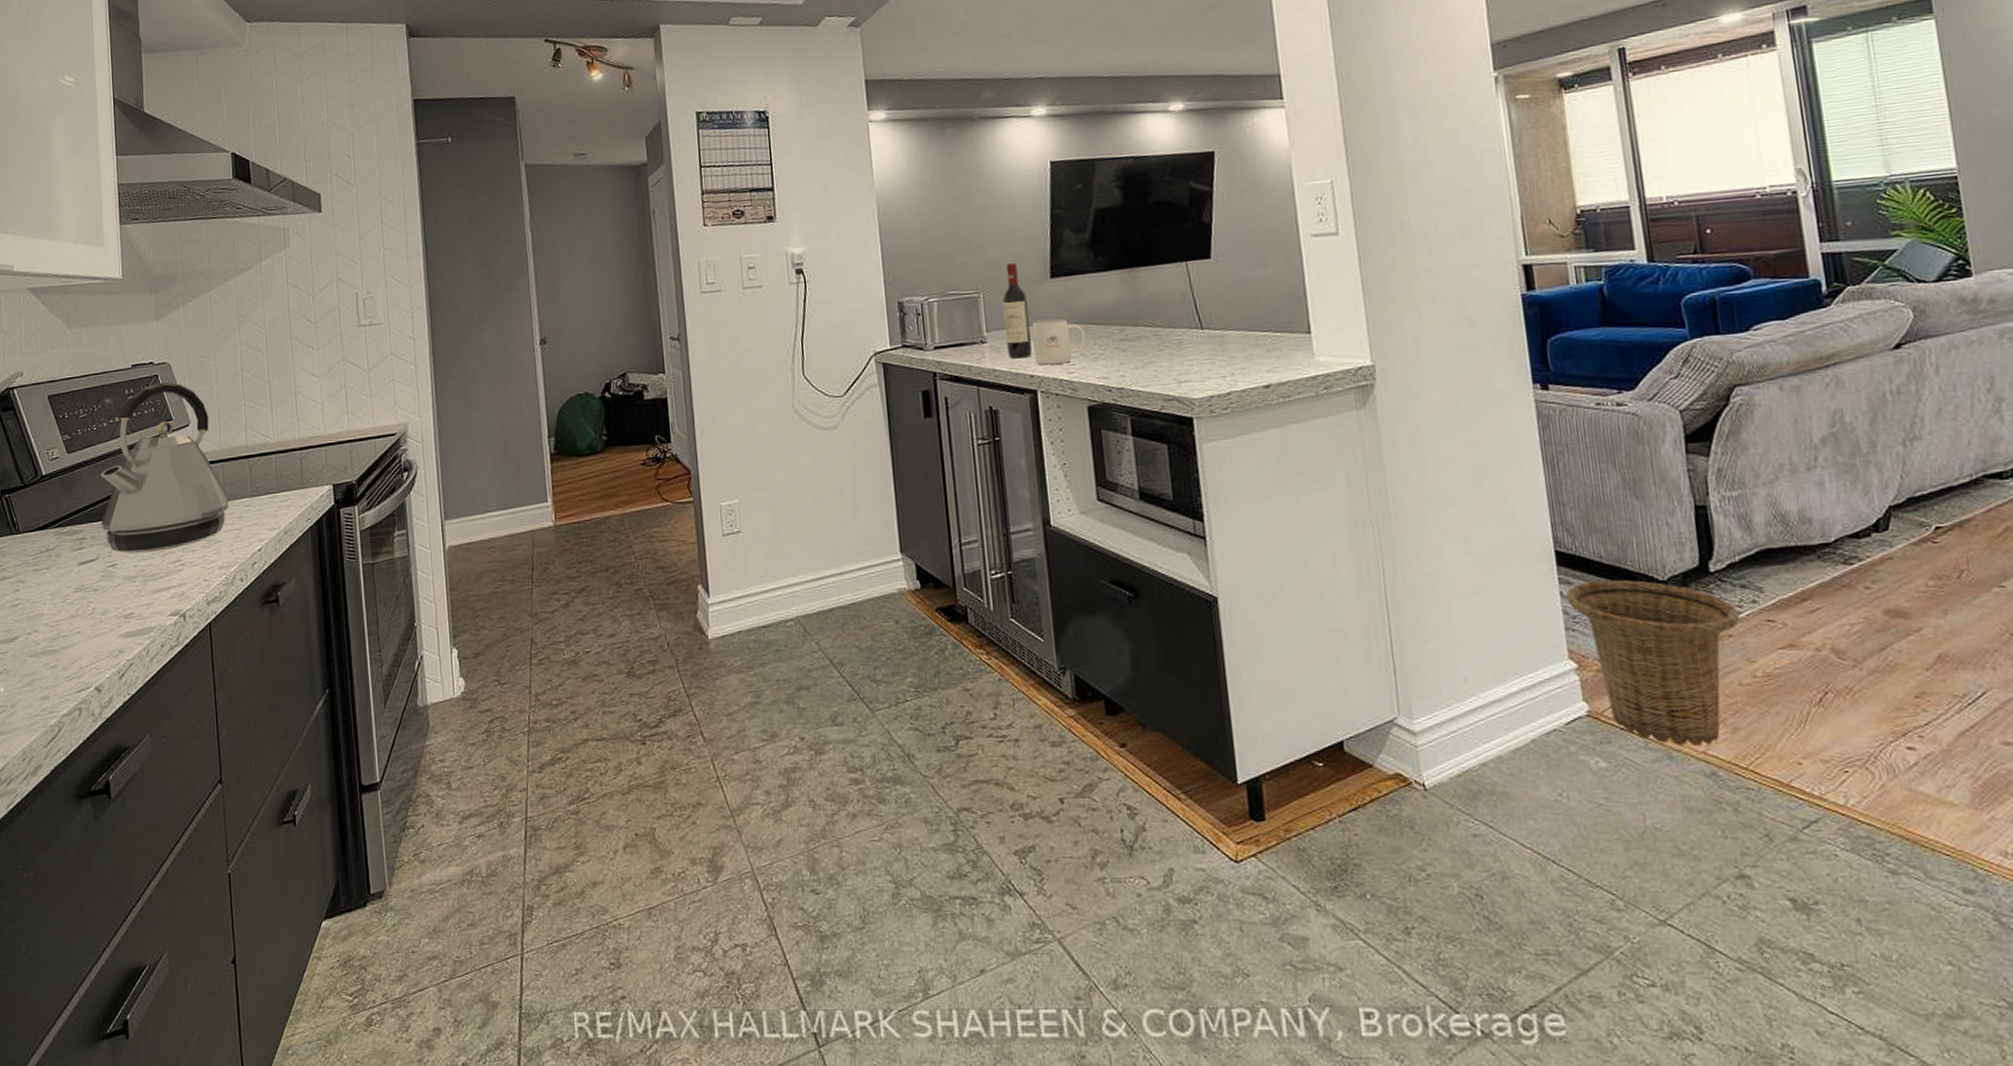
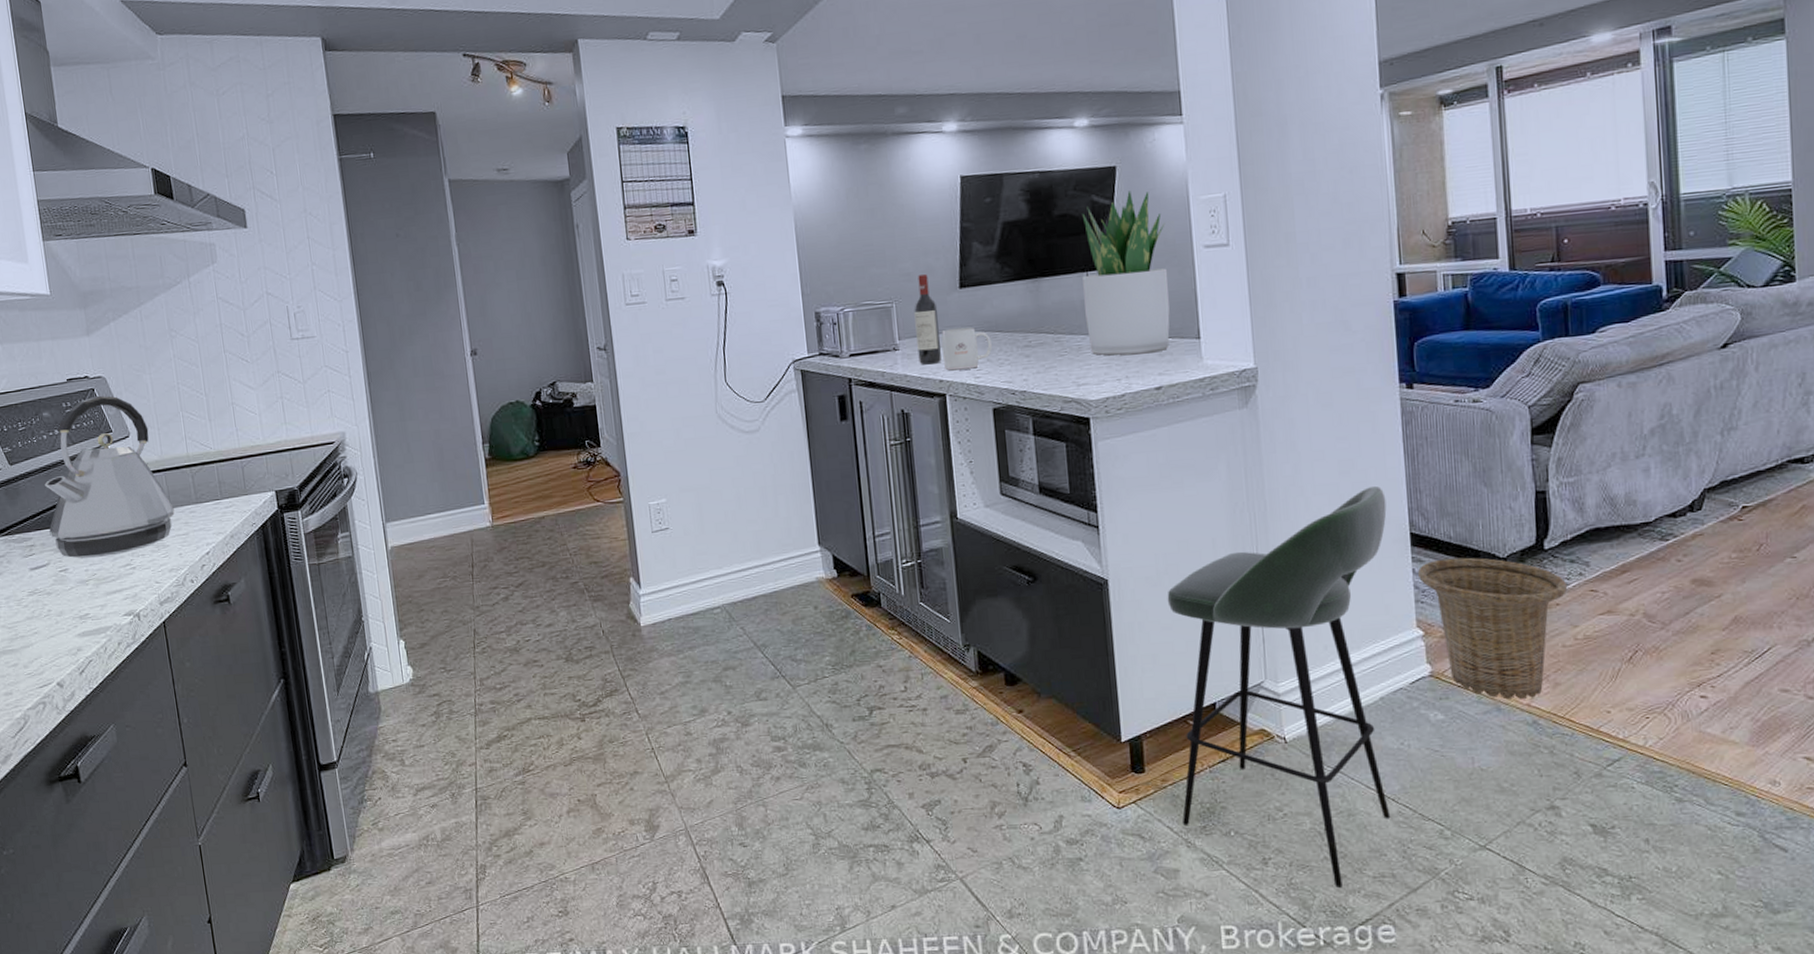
planter: none [1180,176,1278,351] -> present [1082,190,1170,356]
bar stool: none [1284,498,1552,966] -> present [1167,486,1391,887]

